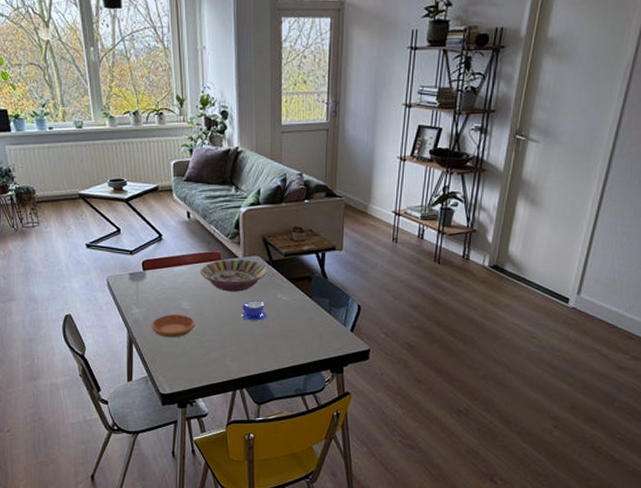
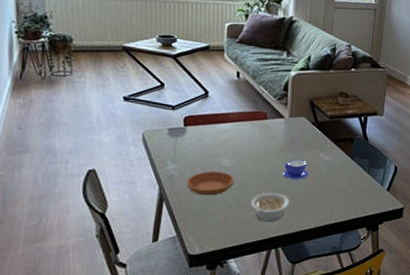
serving bowl: present [200,259,268,292] -> none [244,118,313,151]
legume: none [213,334,250,363] -> present [251,192,289,222]

